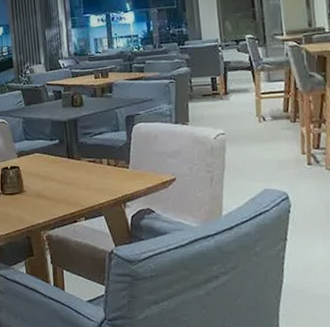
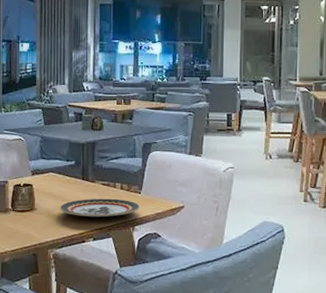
plate: none [47,175,130,196] -> present [59,198,140,218]

